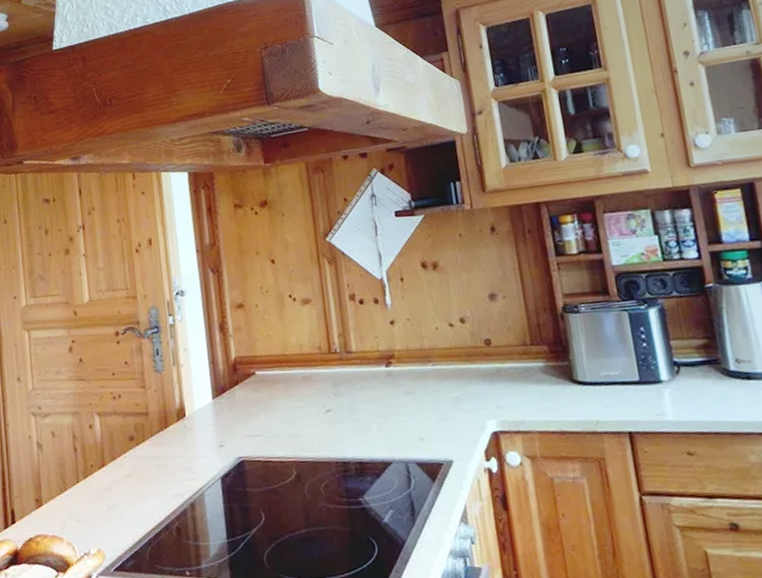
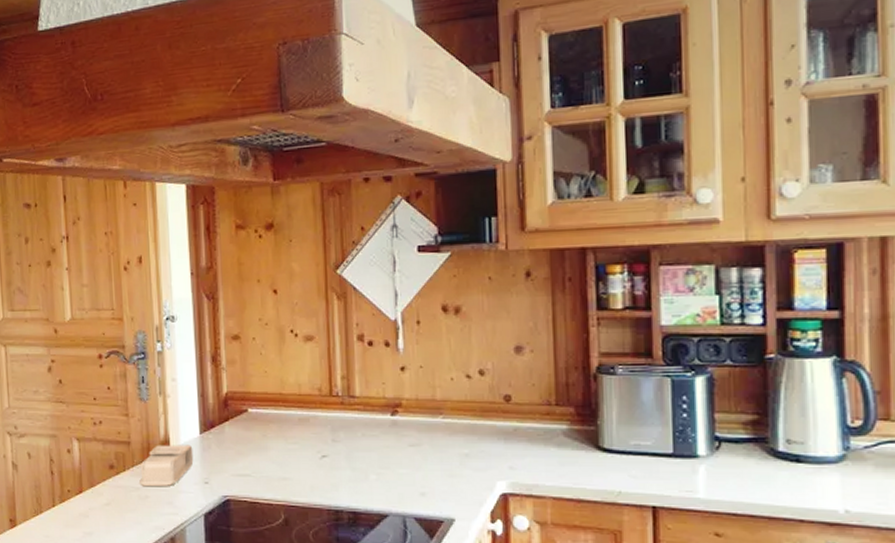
butter dish: none [158,410,208,456] -> present [139,445,194,487]

